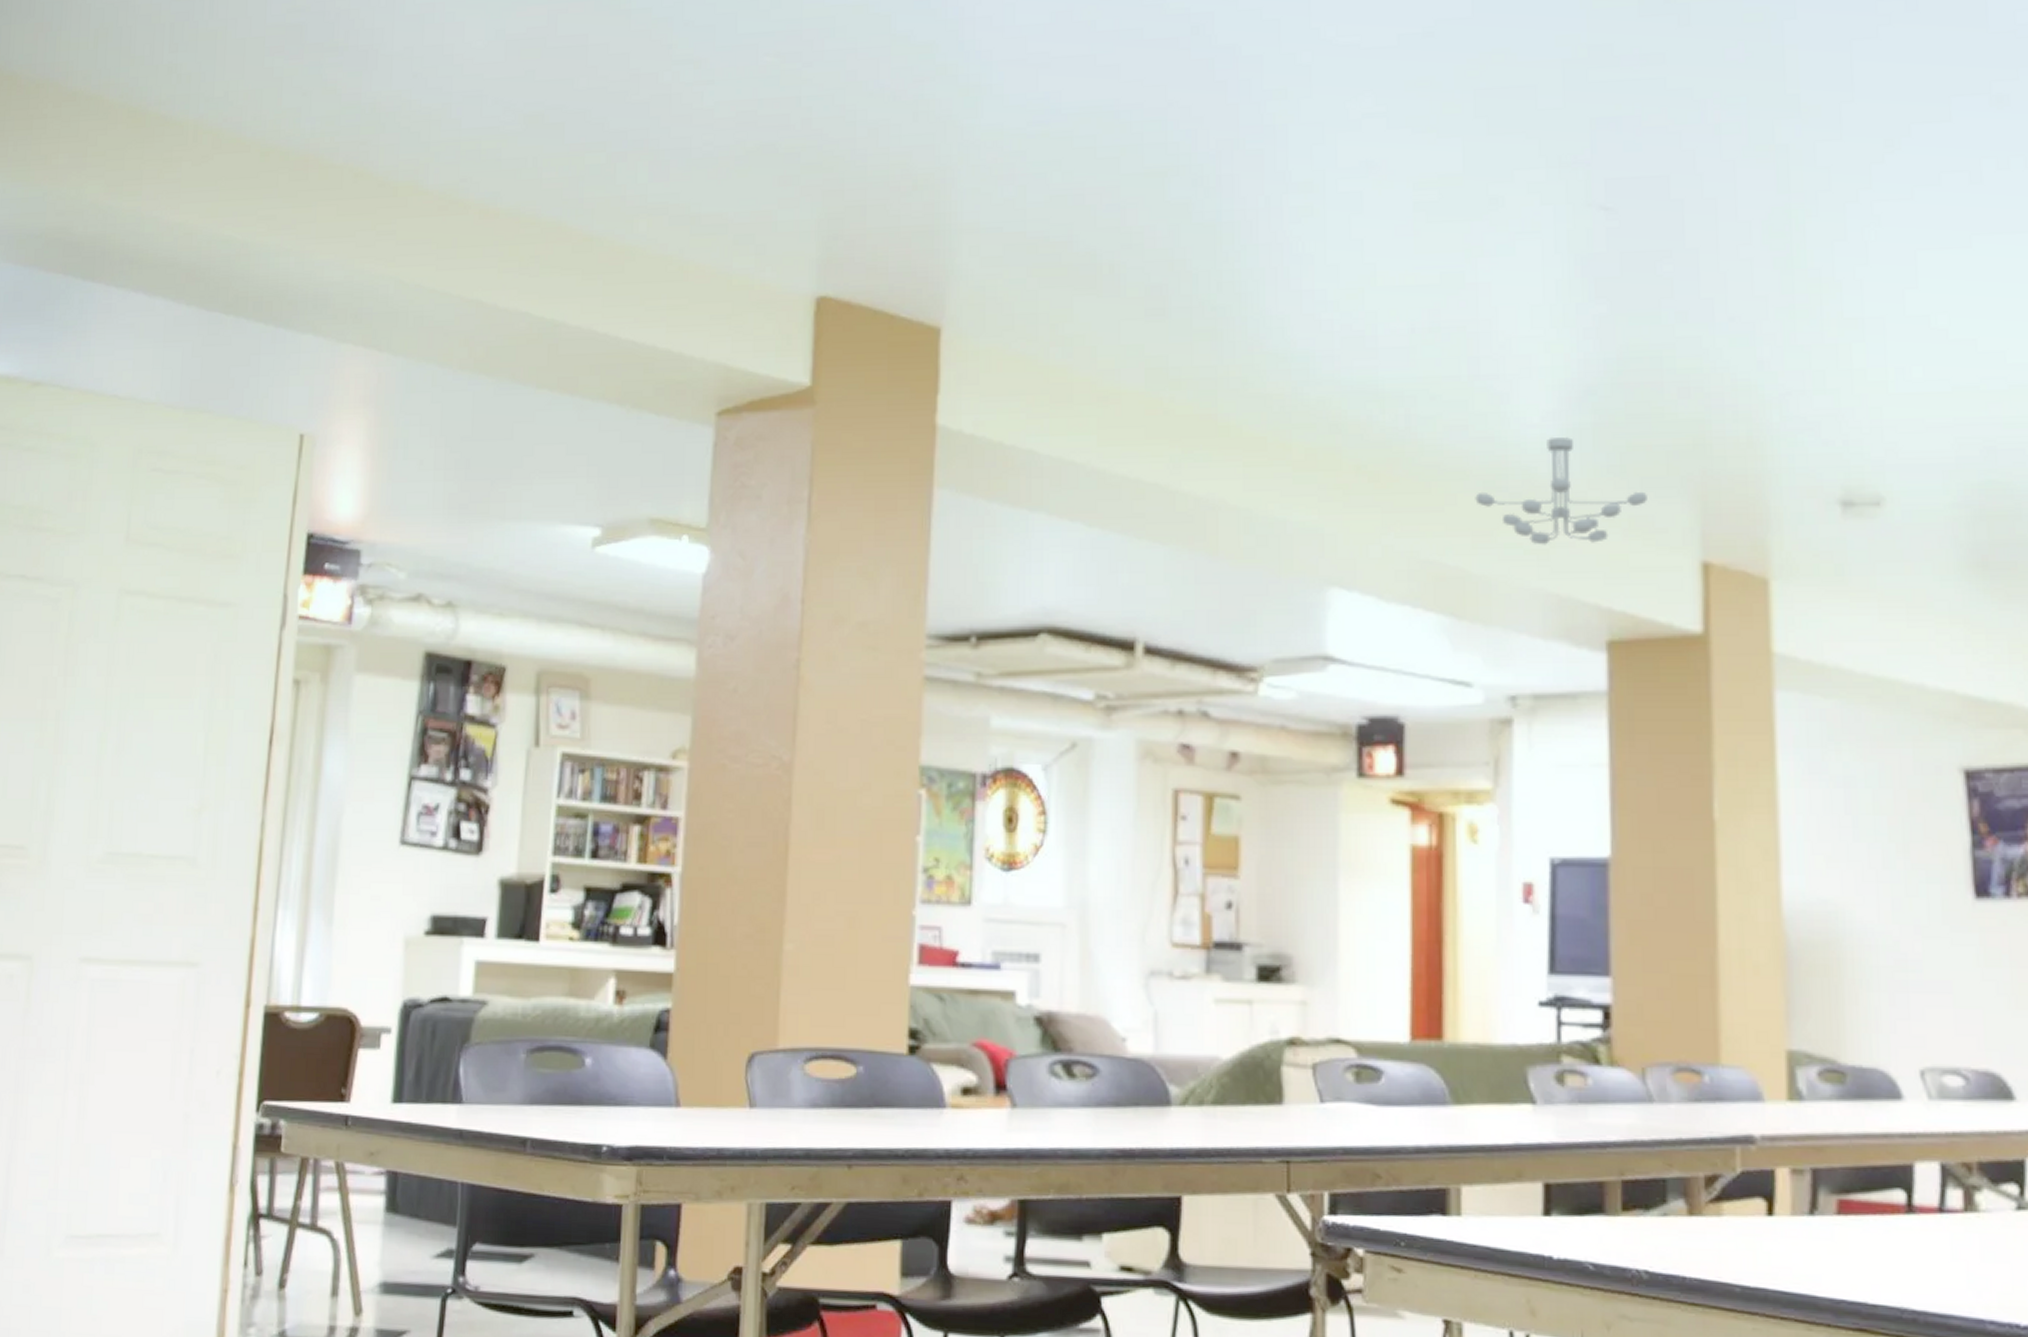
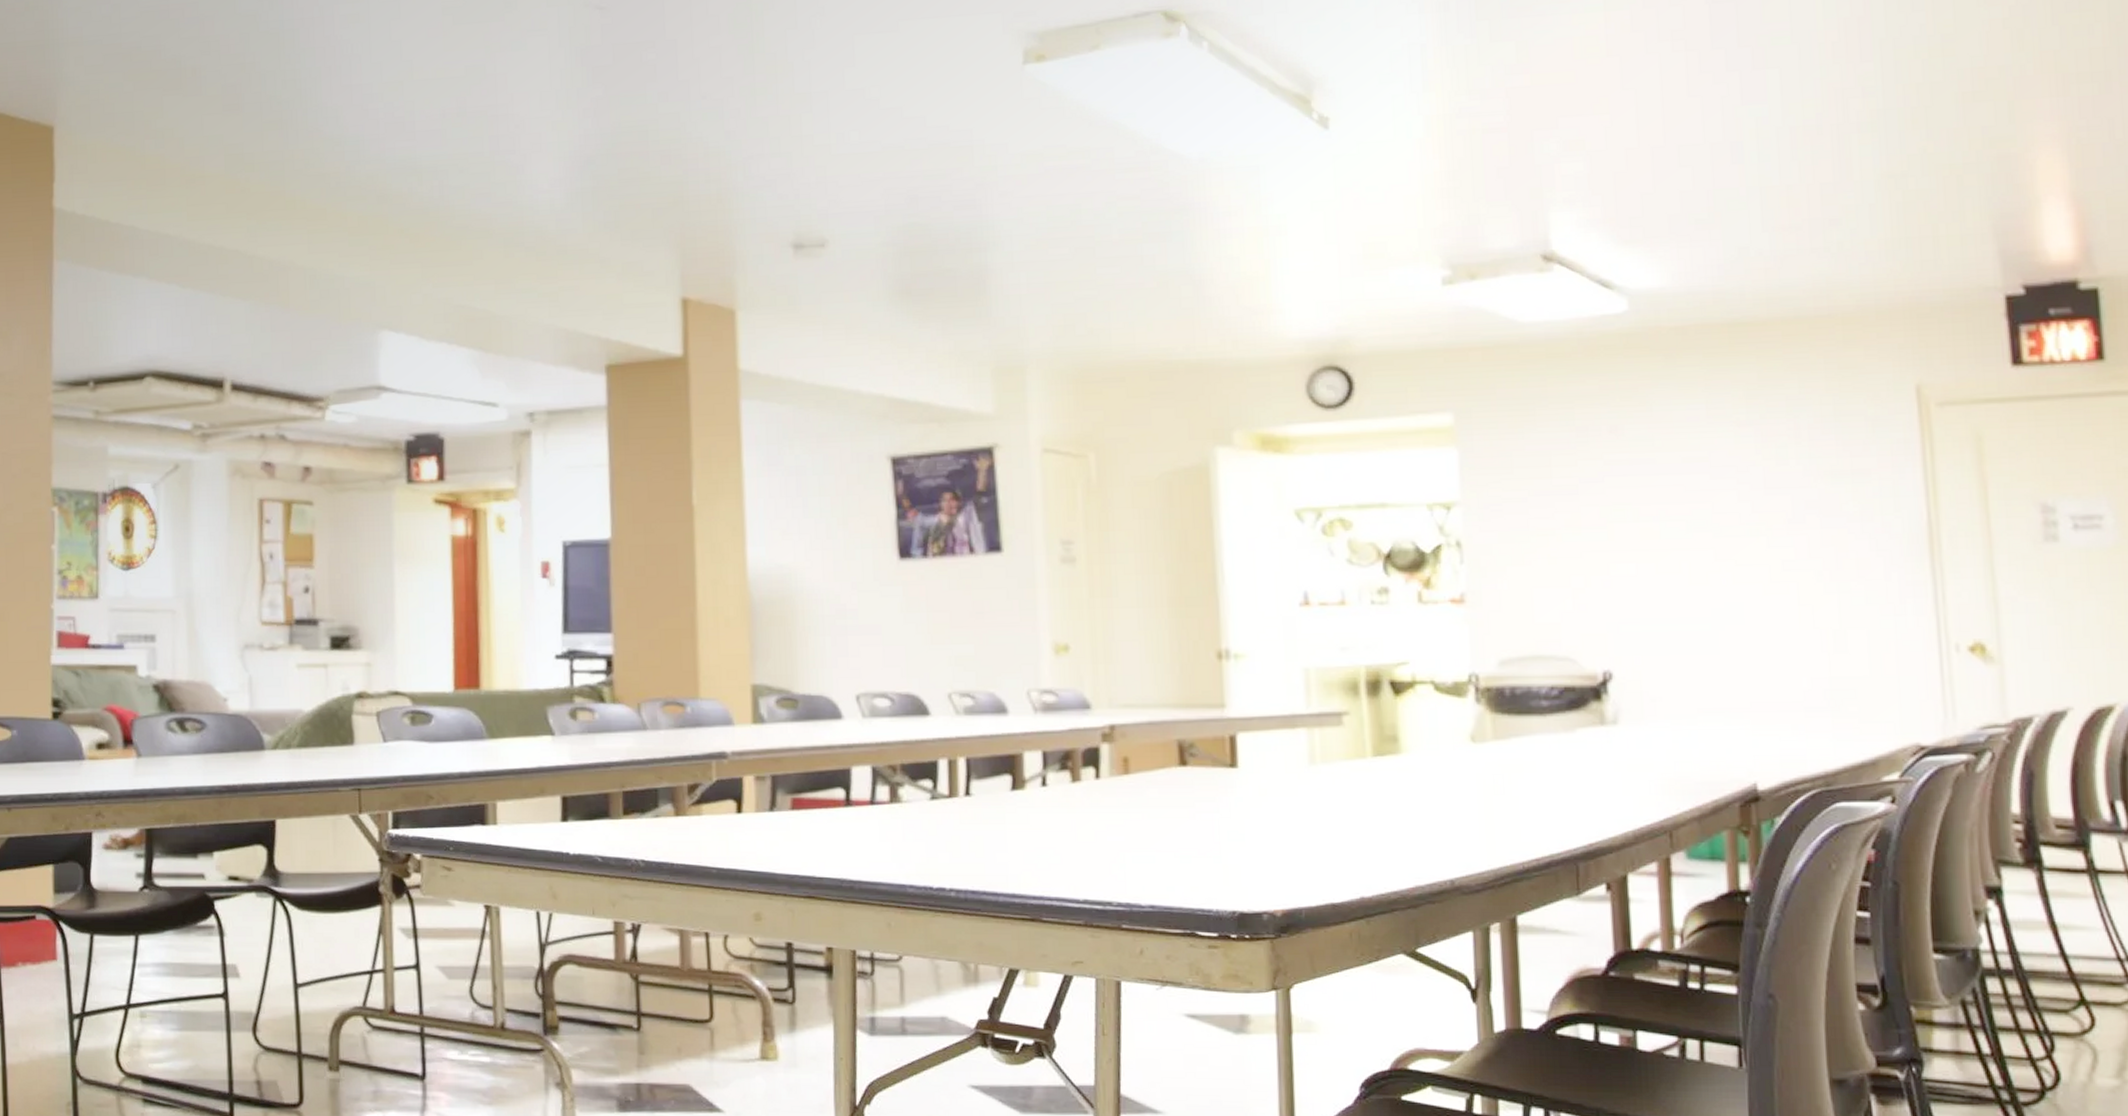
ceiling light fixture: present [1475,436,1647,545] -> none [497,199,637,289]

